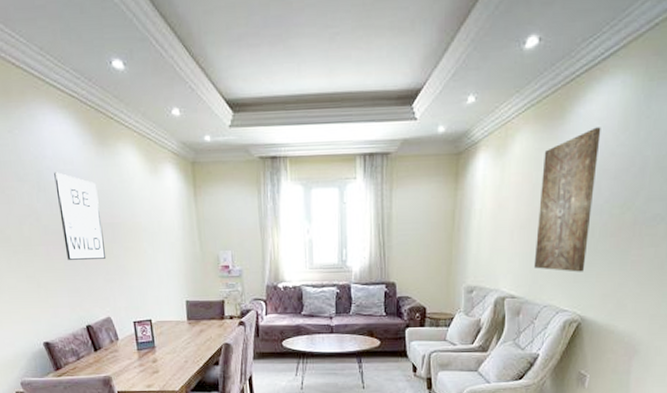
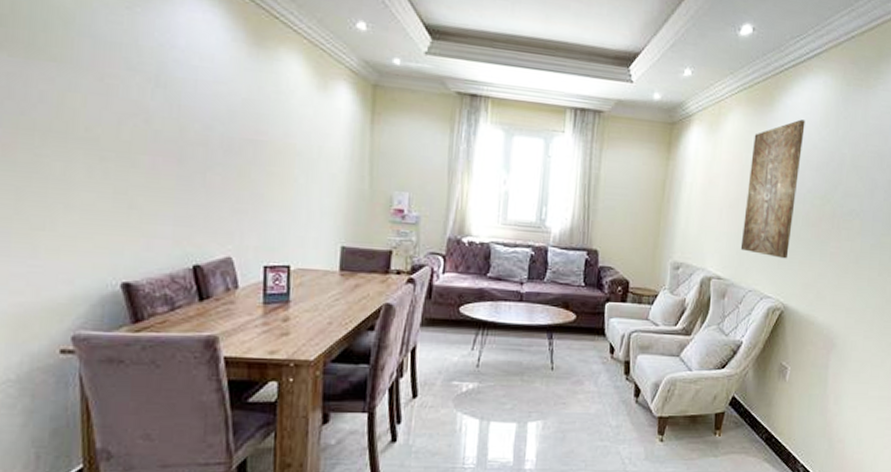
wall art: present [54,172,107,260] -> none [181,67,242,183]

